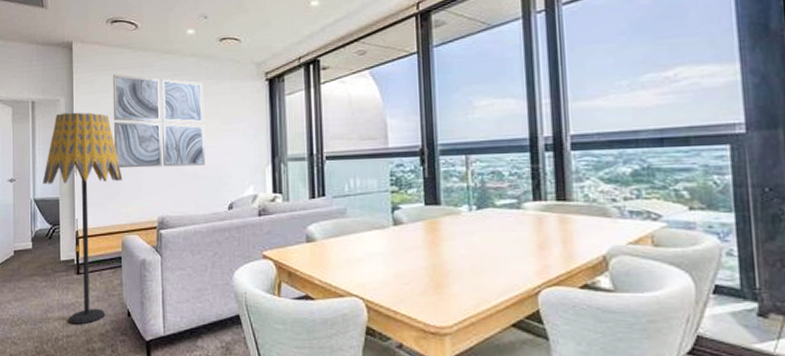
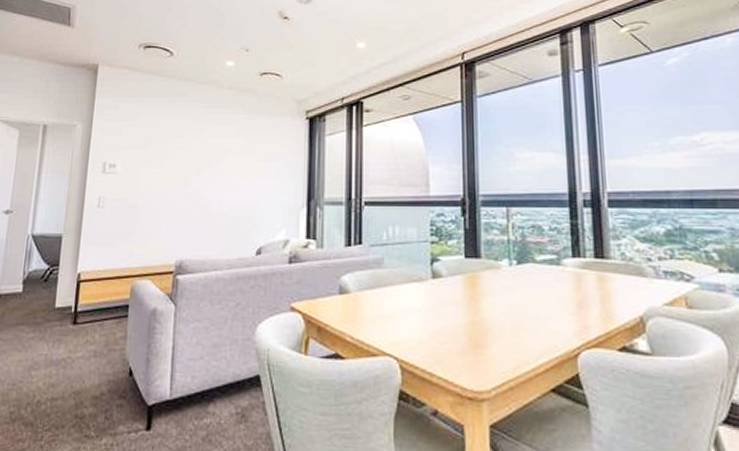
floor lamp: present [43,112,123,325] -> none [44,140,140,386]
wall art: present [112,74,206,169] -> none [134,102,239,205]

